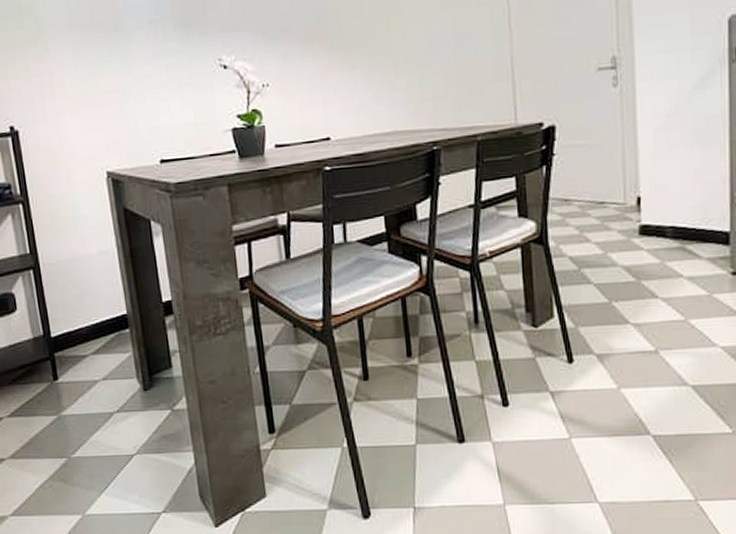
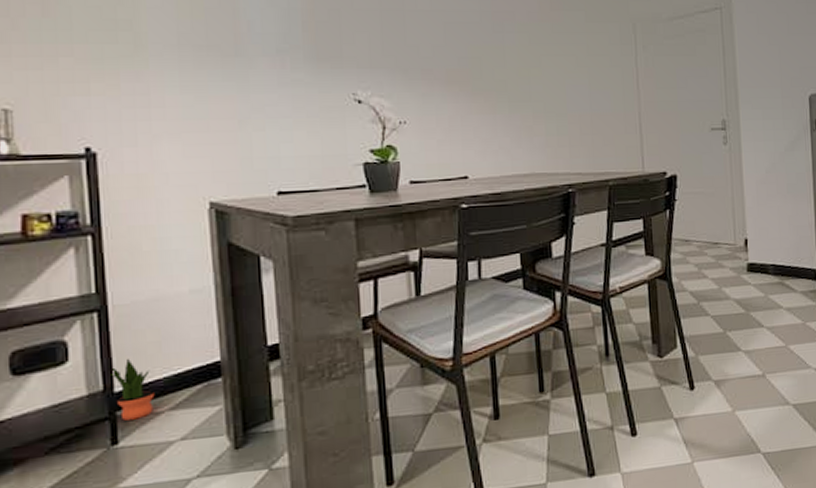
potted plant: none [47,309,81,361] -> present [111,358,155,421]

